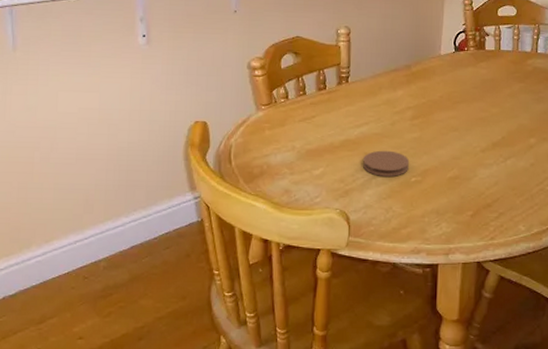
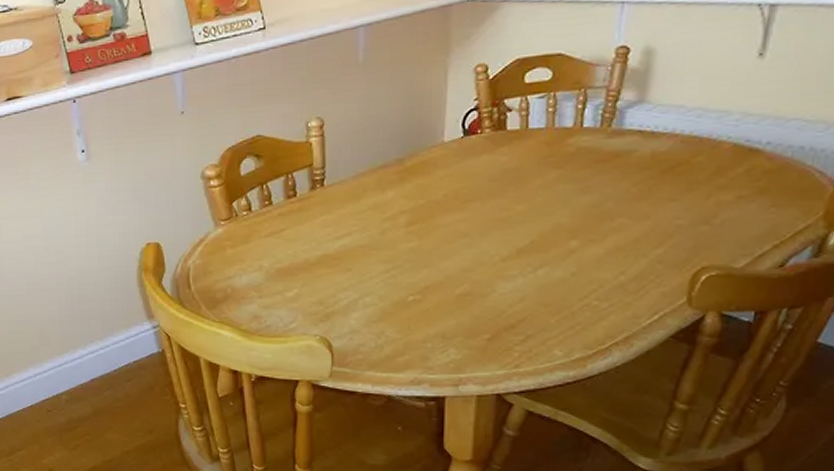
coaster: present [363,150,410,177] -> none [346,265,406,296]

